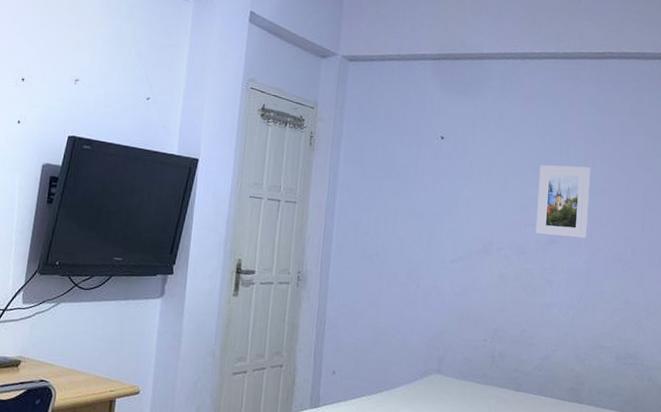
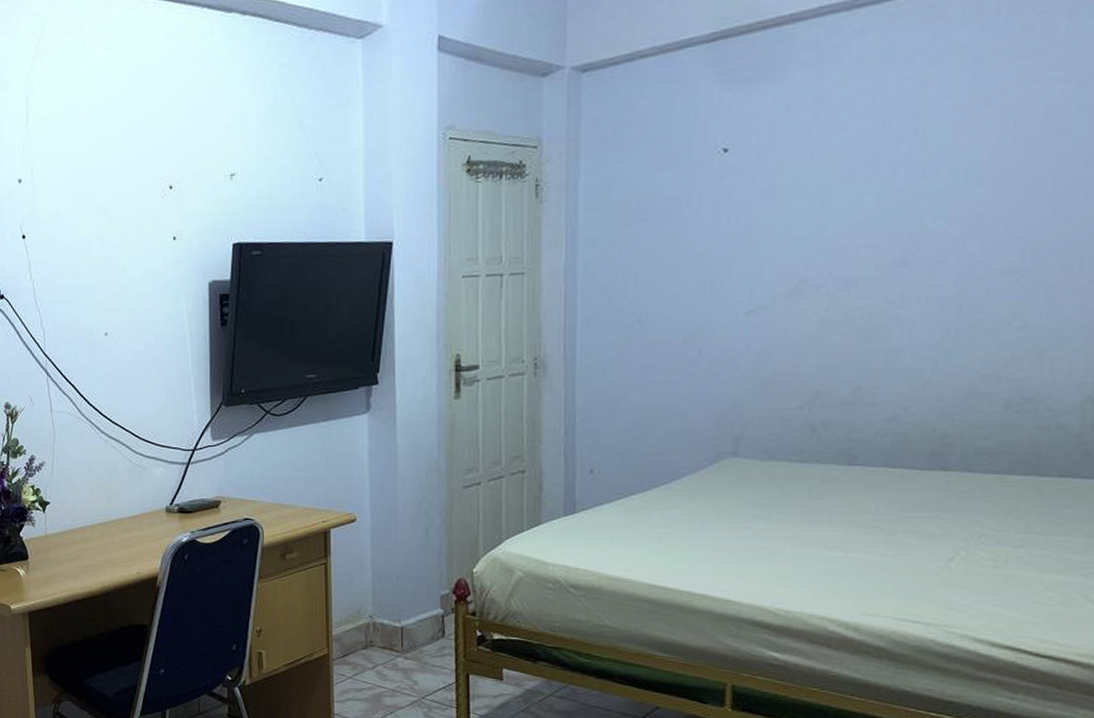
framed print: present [535,165,591,239] -> none [874,148,965,257]

